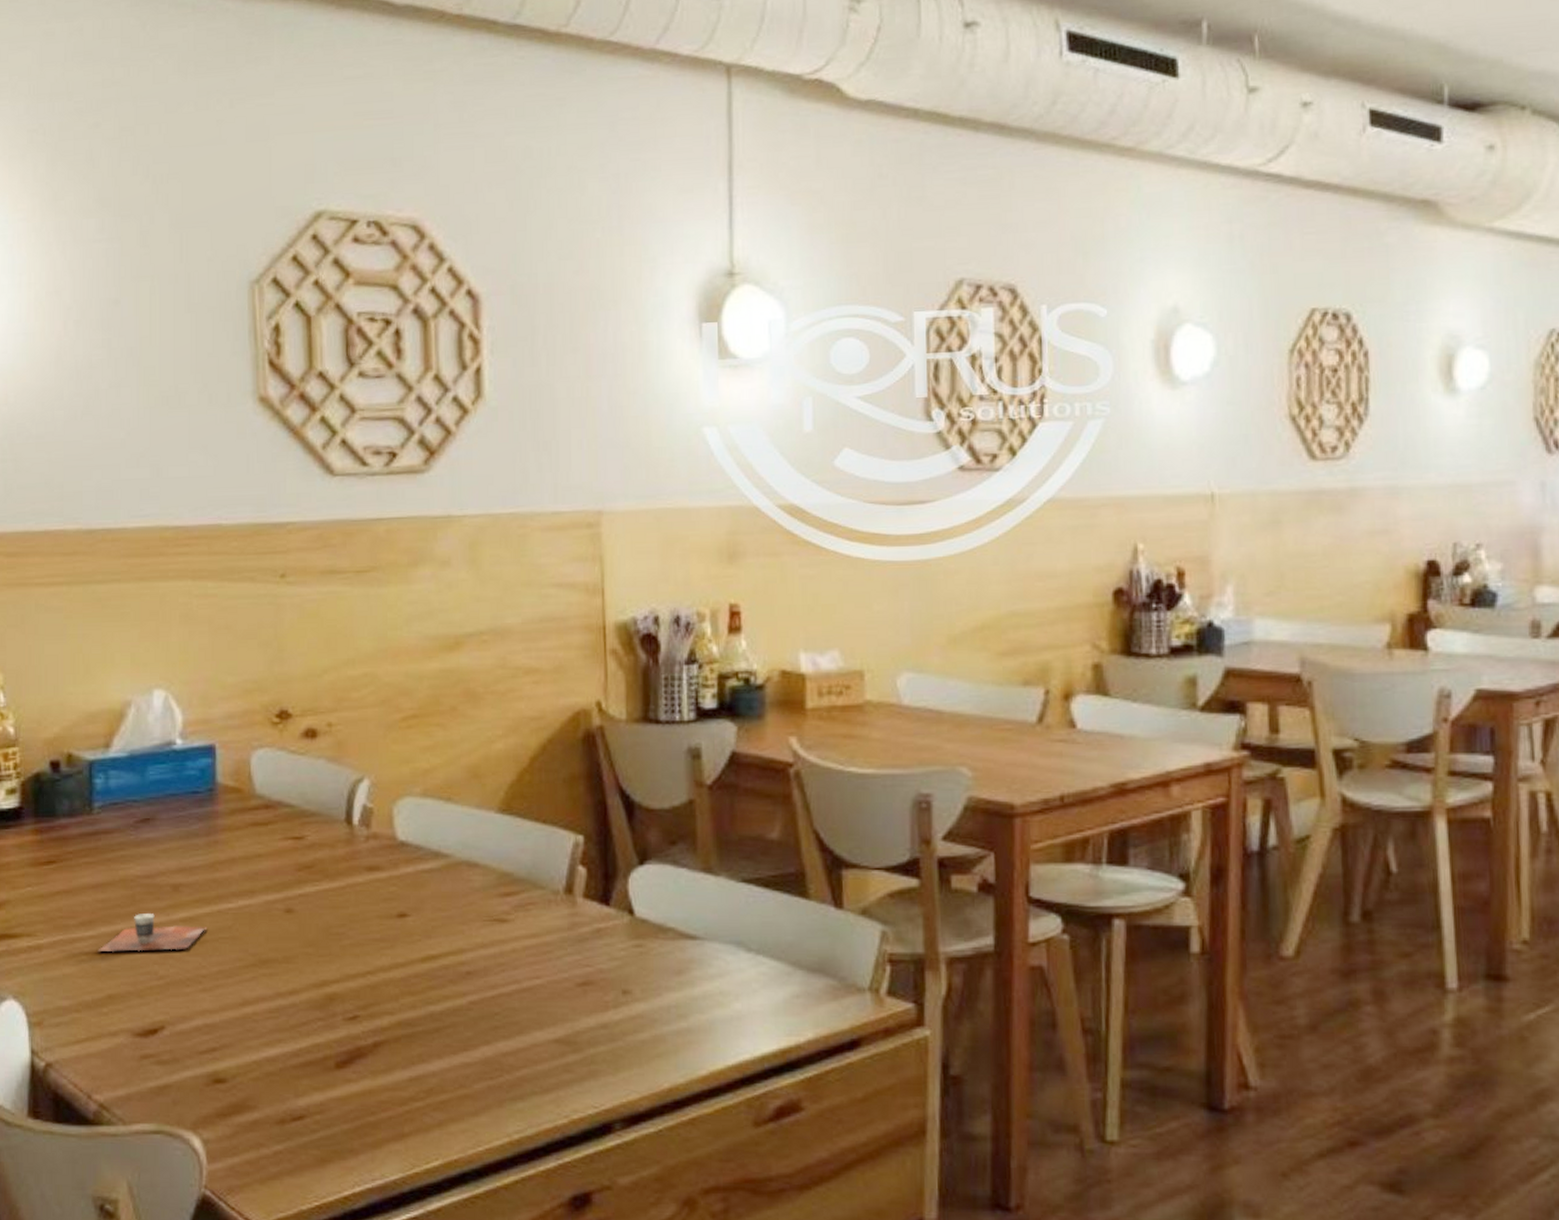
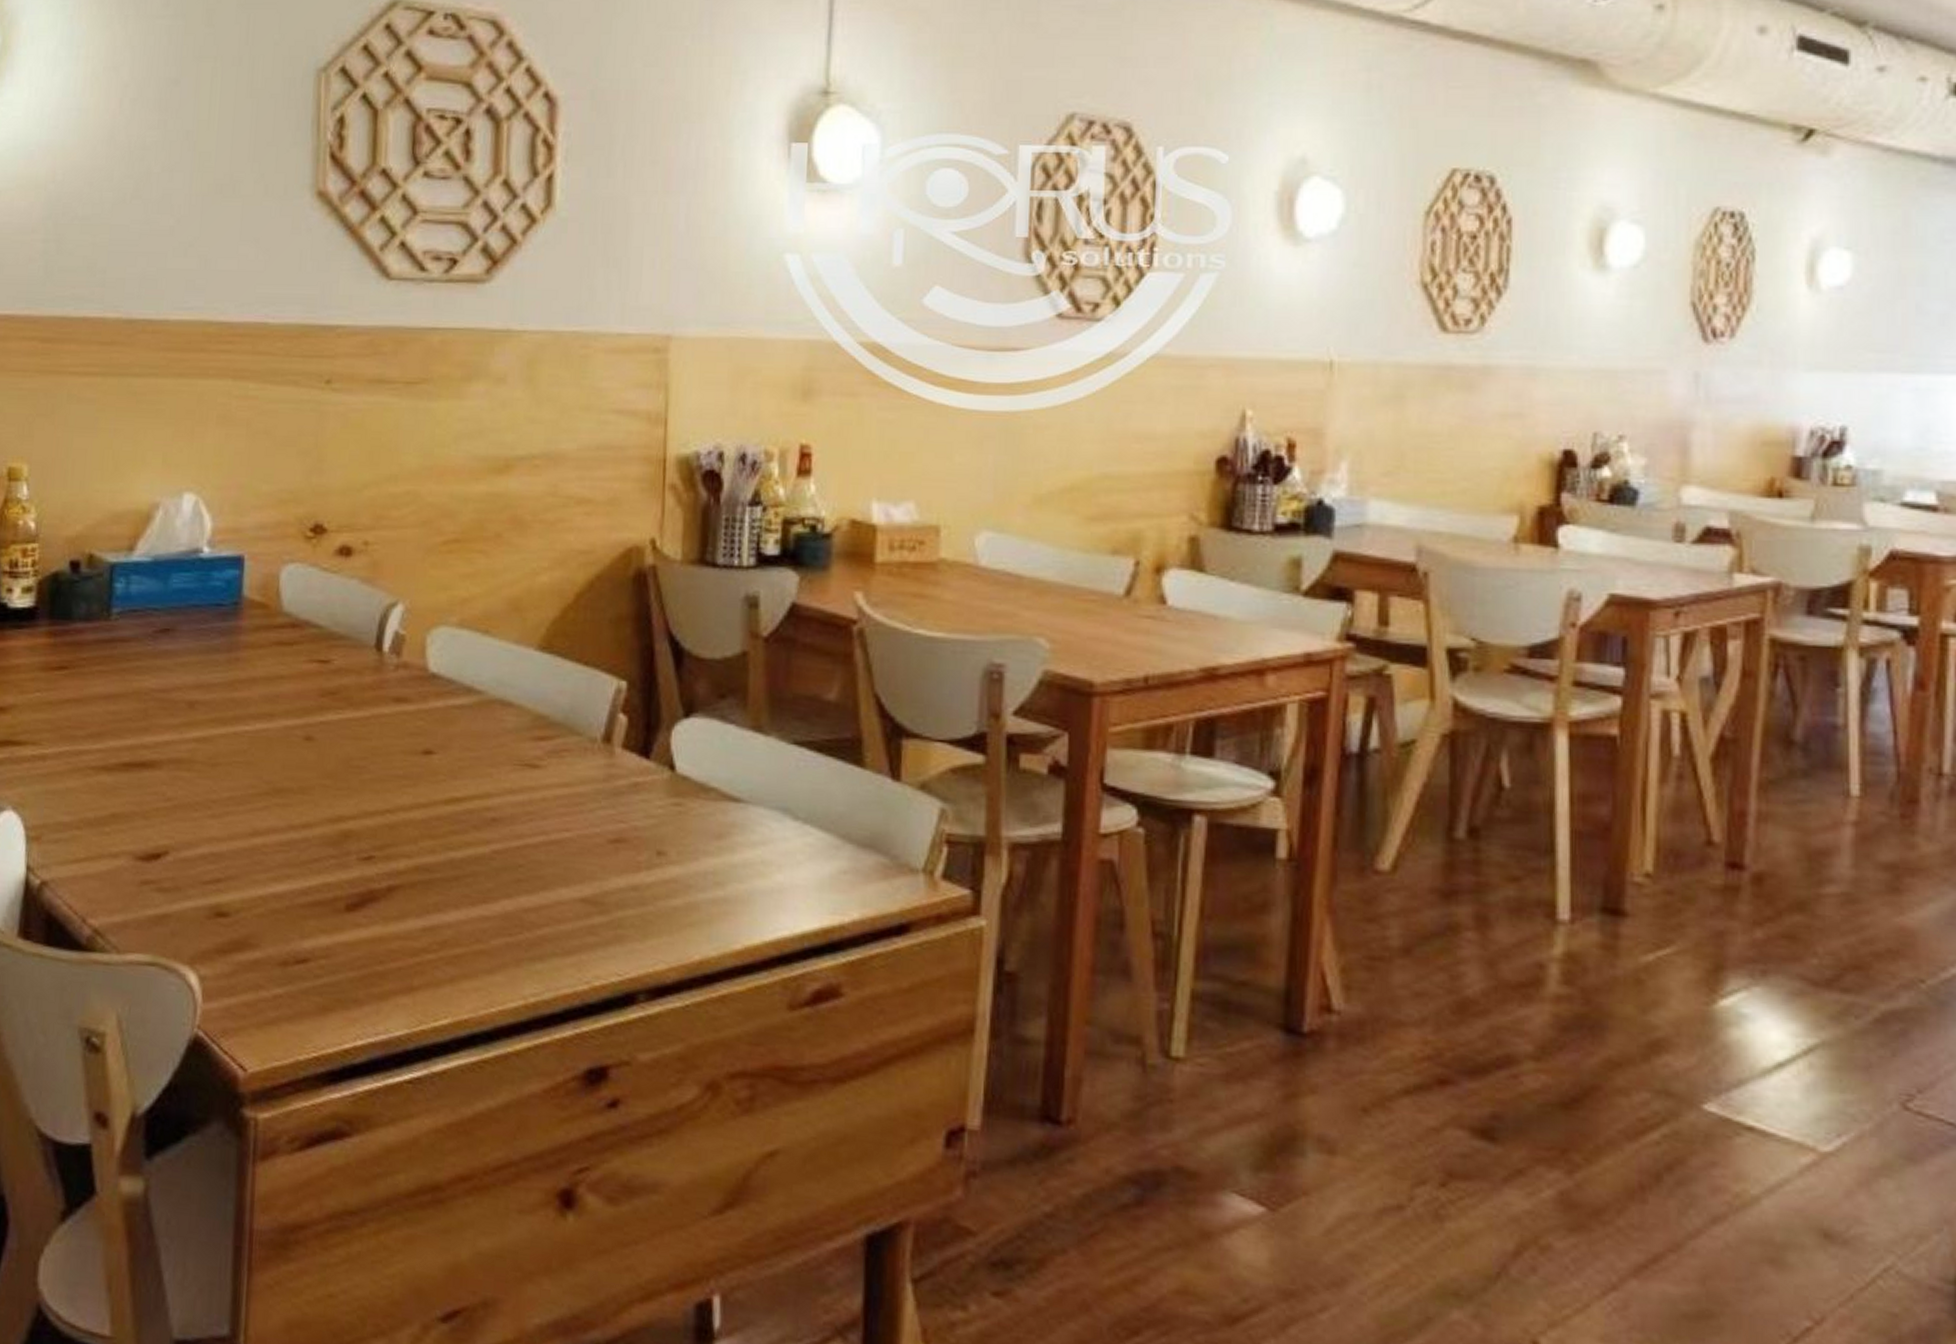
cup: present [98,914,208,953] -> none [104,729,222,771]

